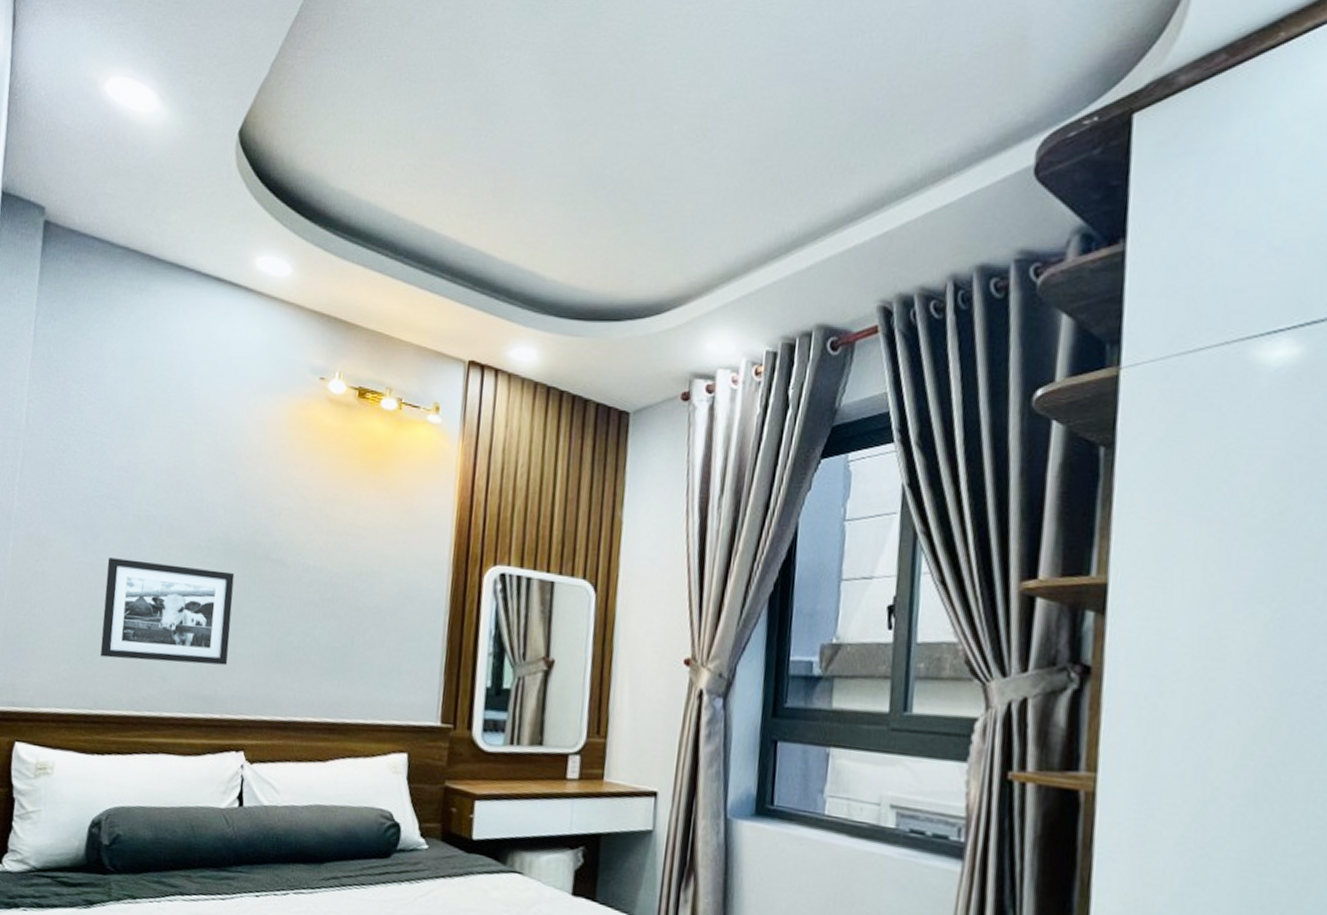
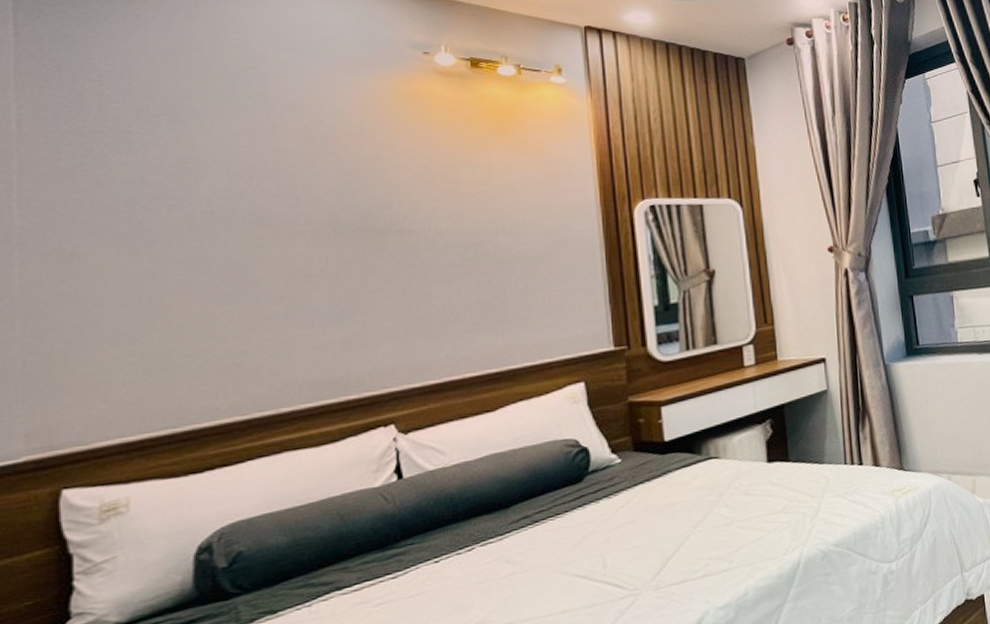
picture frame: present [100,558,235,665] -> none [173,251,358,368]

